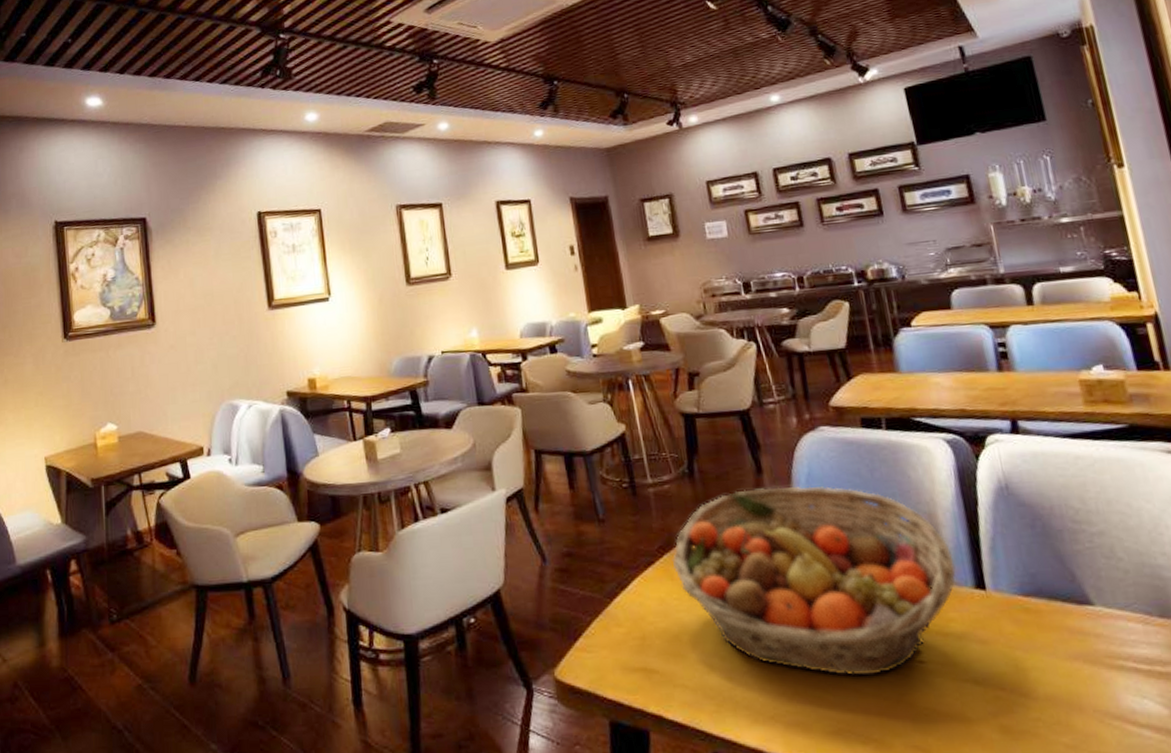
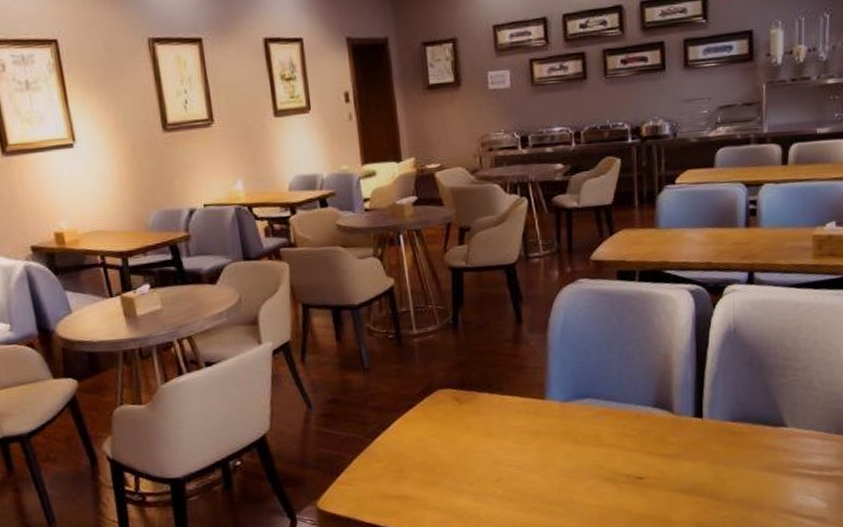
fruit basket: present [671,486,956,677] -> none [431,333,680,493]

